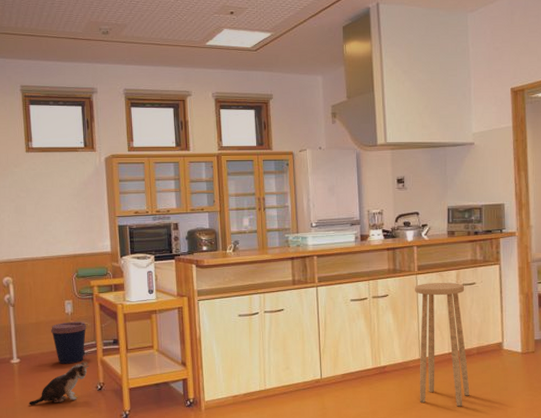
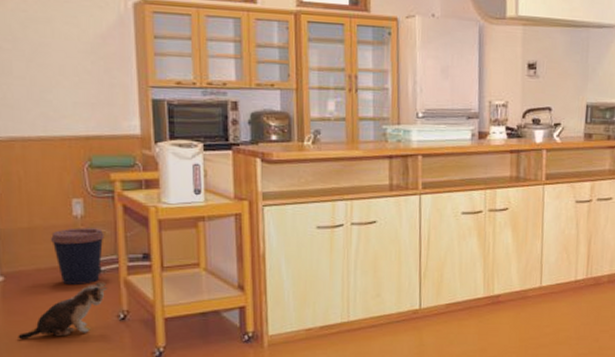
stool: present [415,283,470,407] -> none [538,195,600,344]

